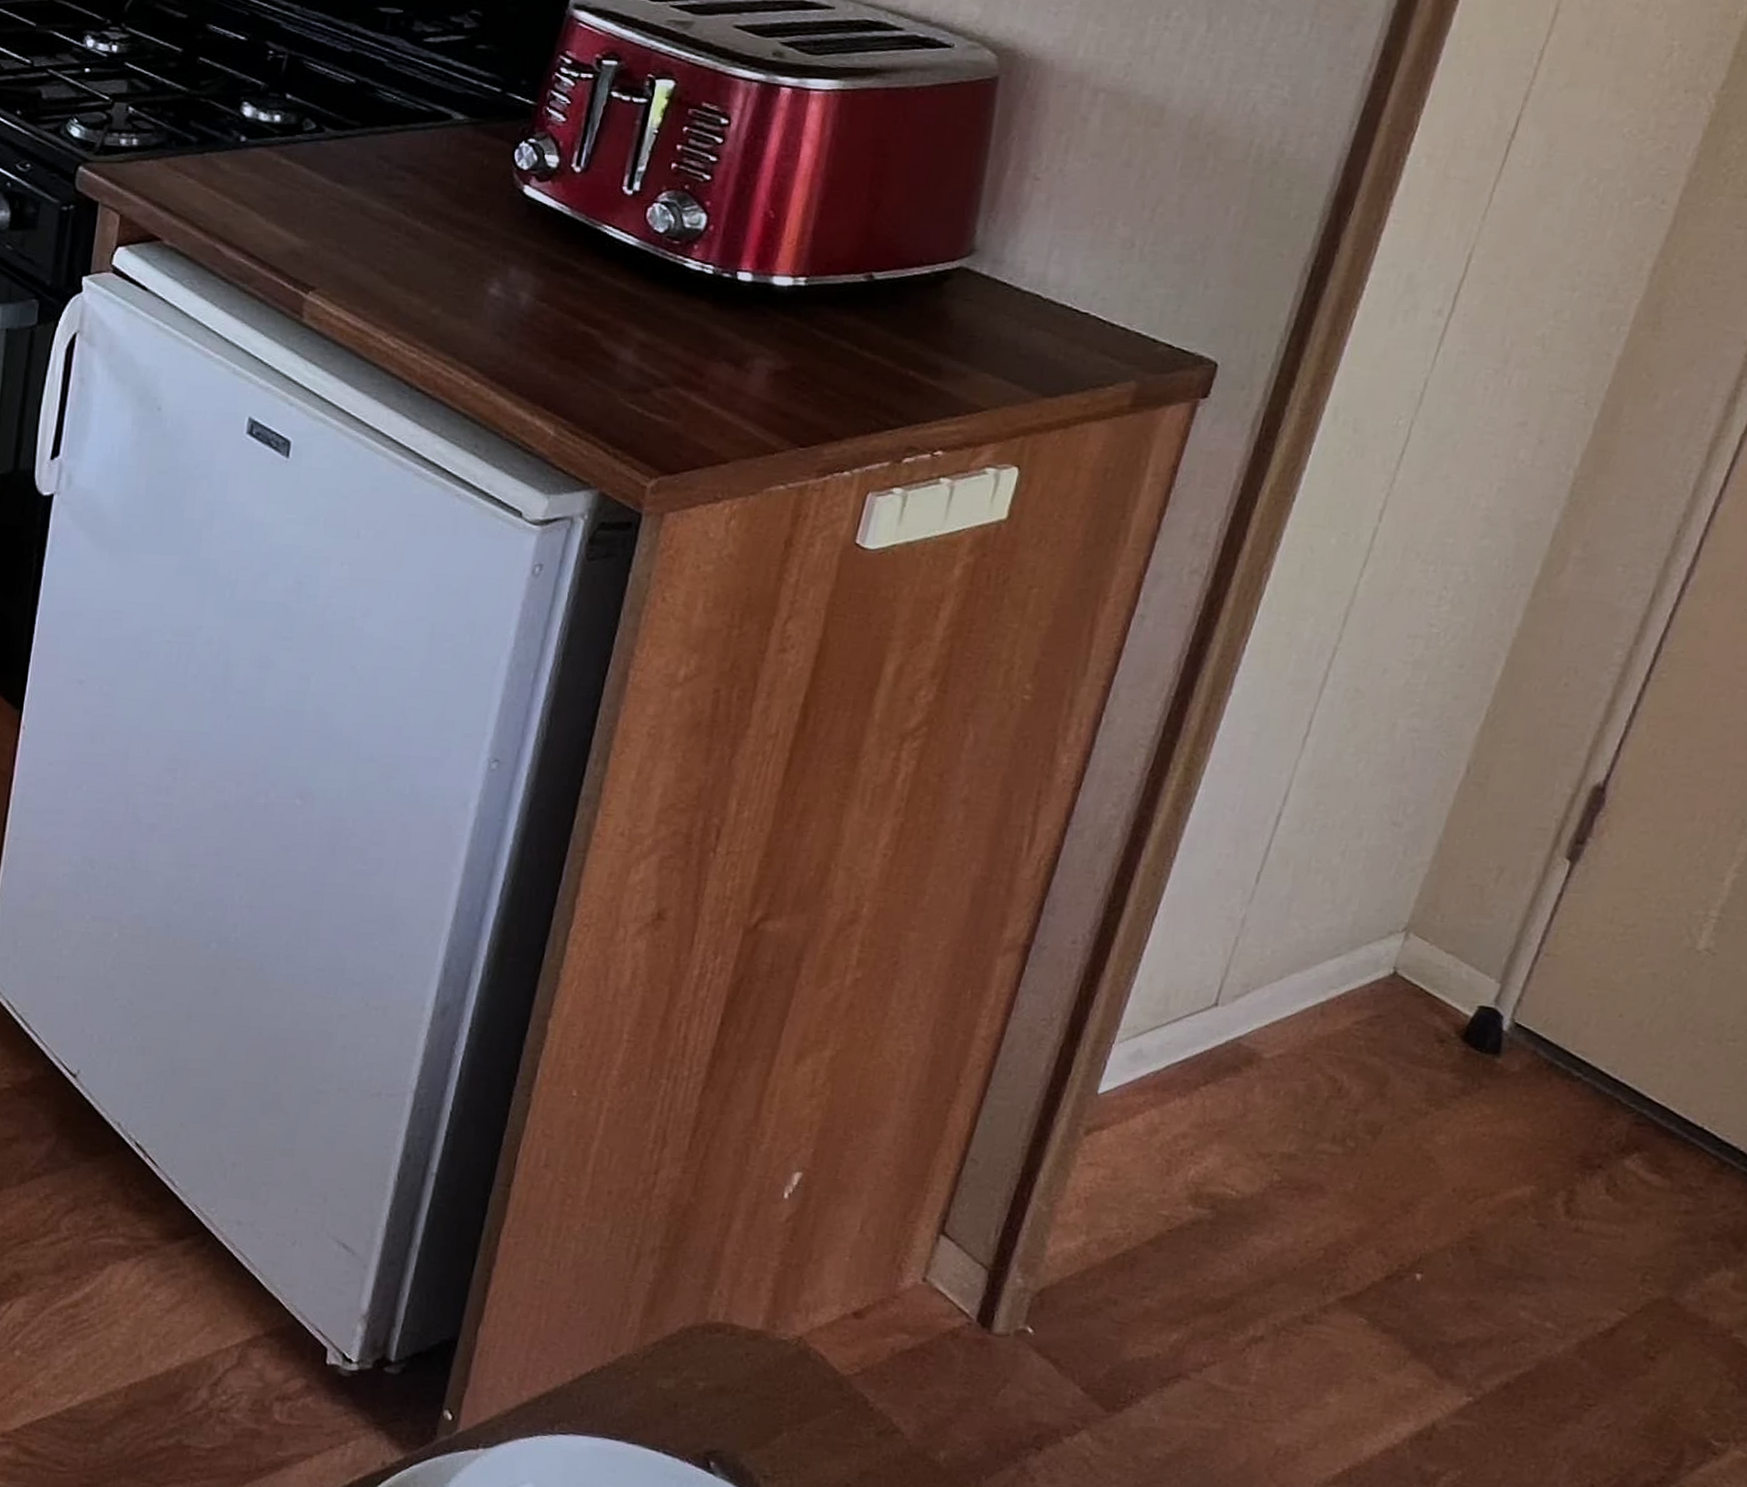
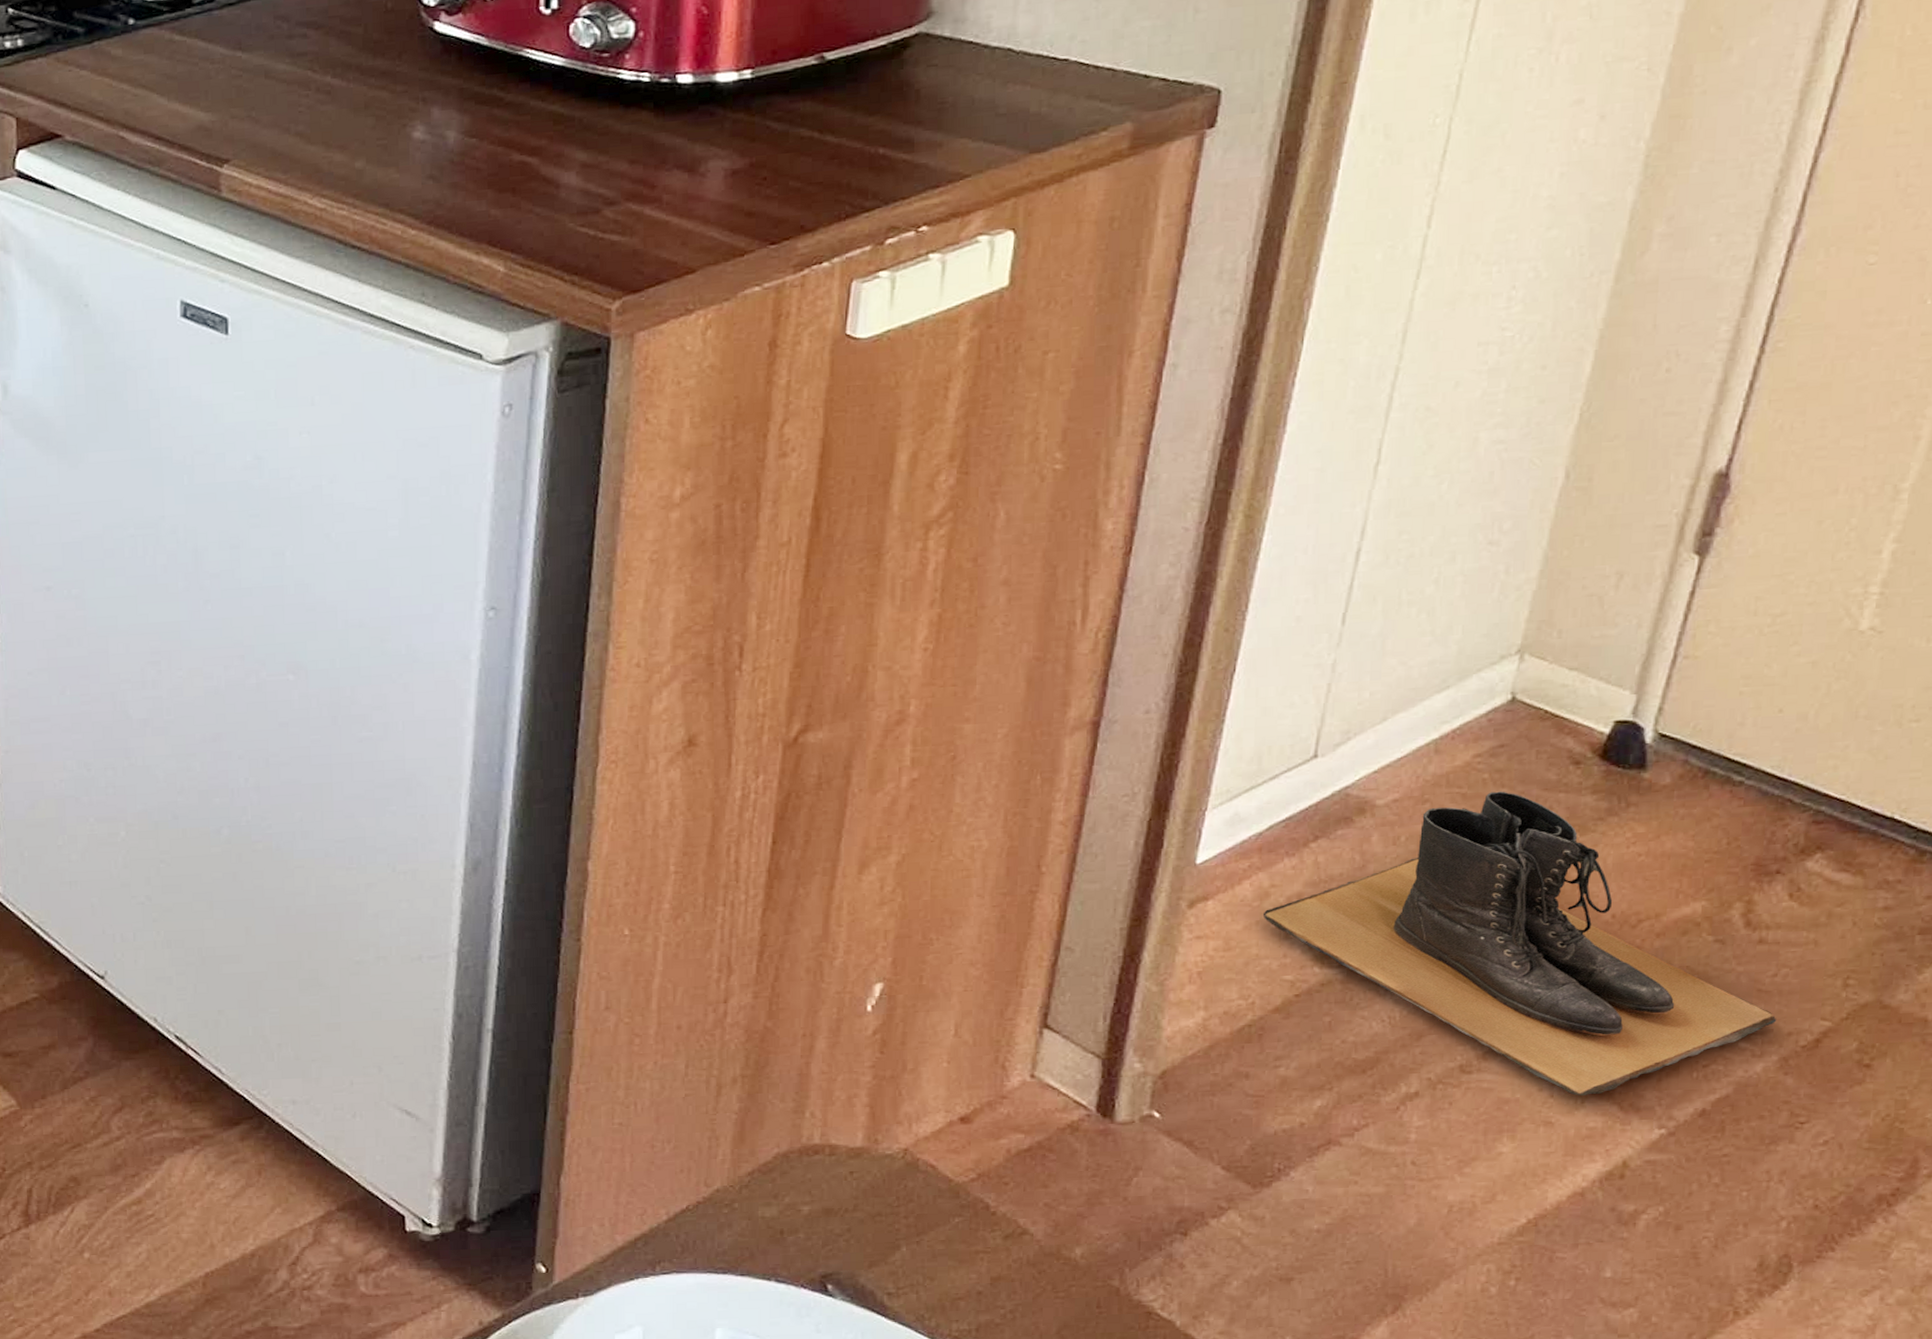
boots: none [1149,1058,1581,1358] -> present [1262,791,1777,1097]

